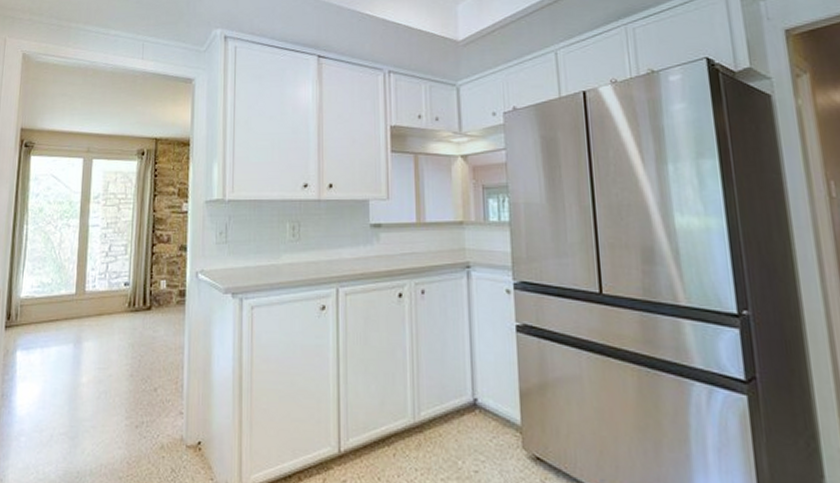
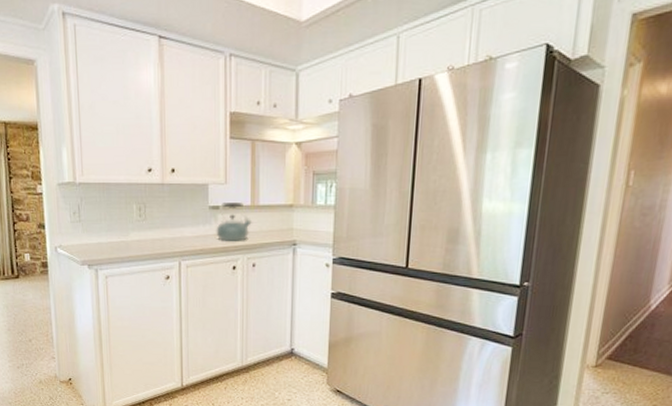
kettle: none [378,220,420,264] -> present [216,203,253,241]

